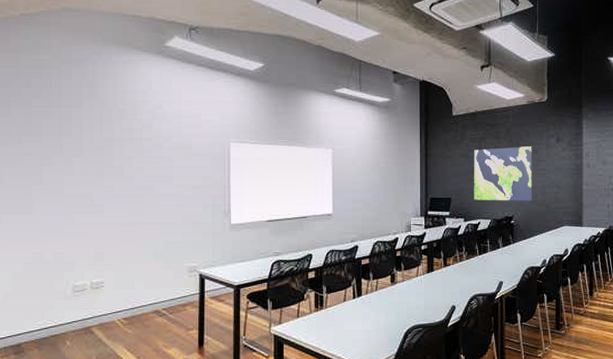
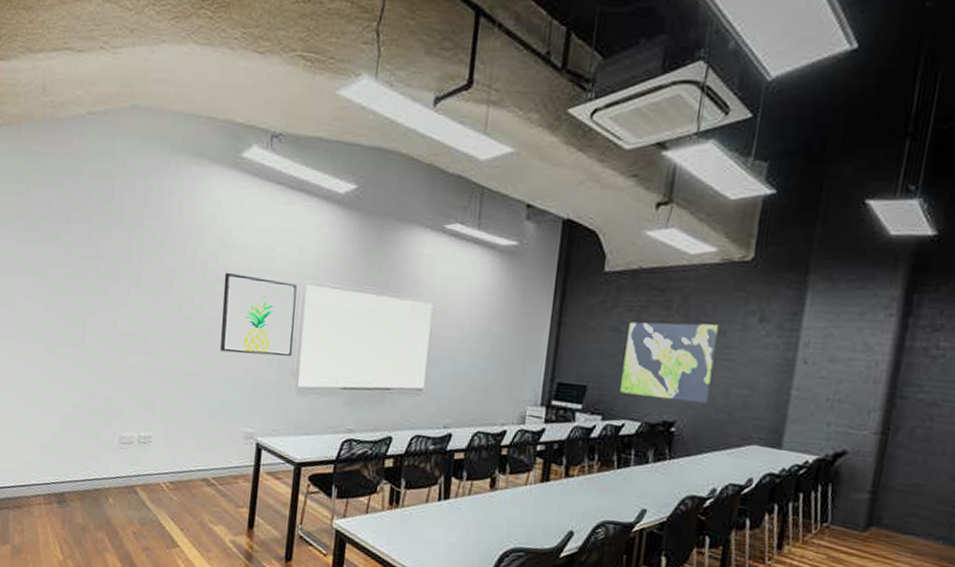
wall art: none [159,138,224,203] -> present [220,272,297,357]

